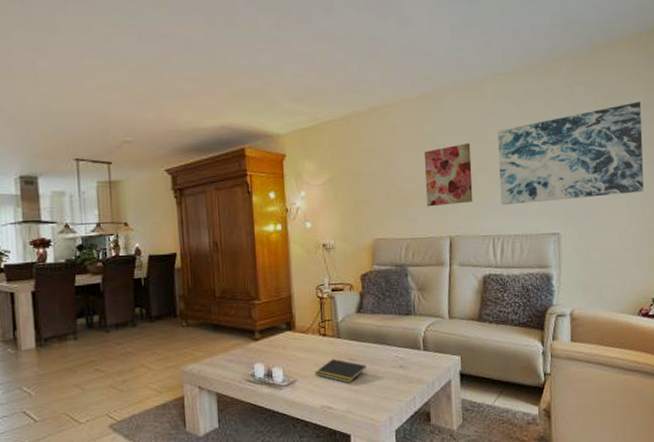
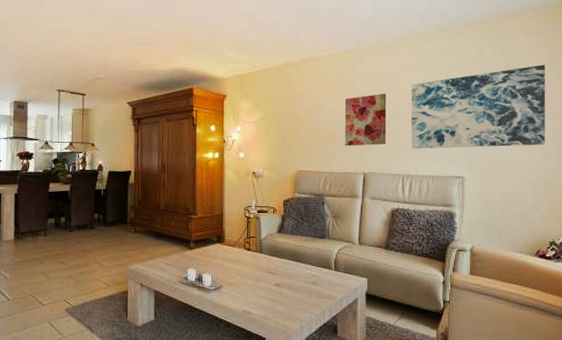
notepad: present [315,359,367,383] -> none [238,271,284,293]

